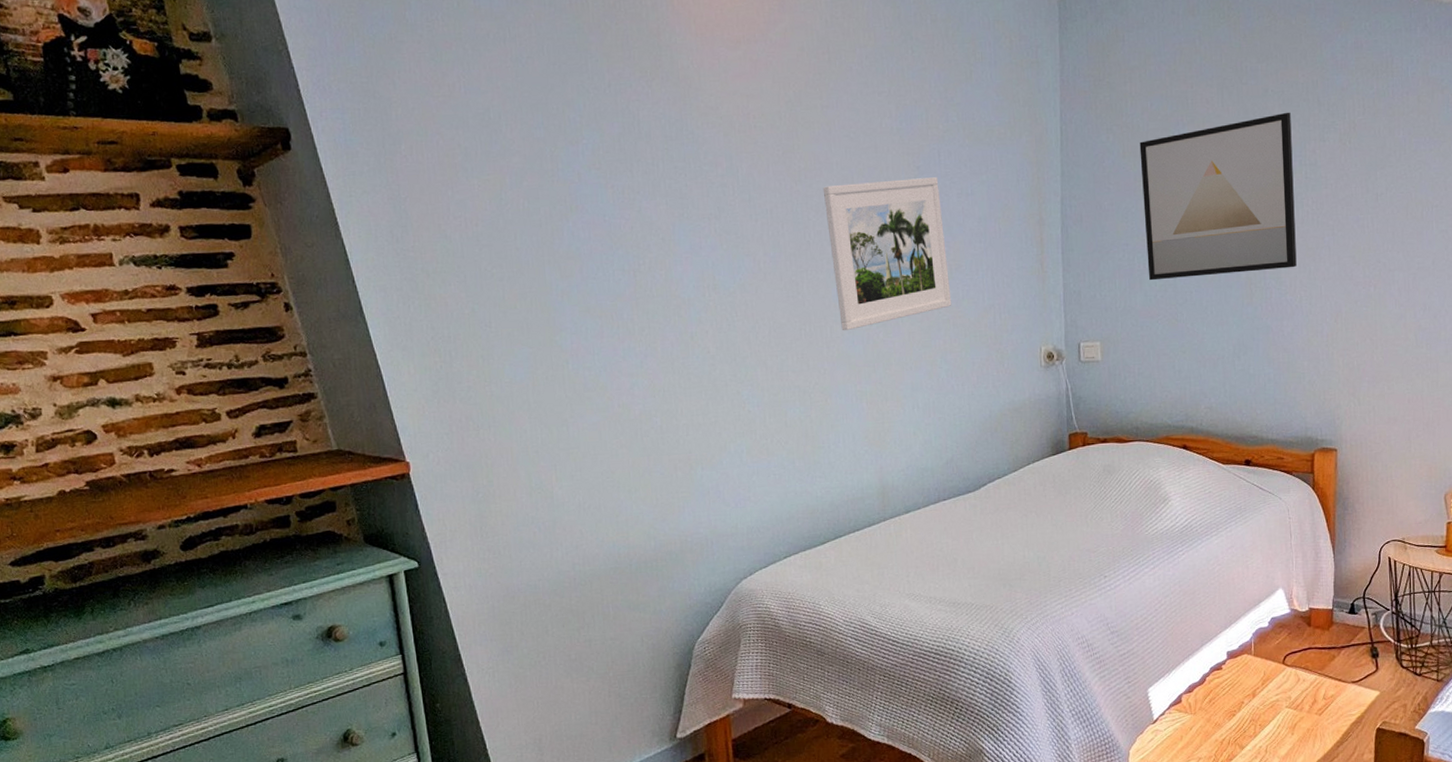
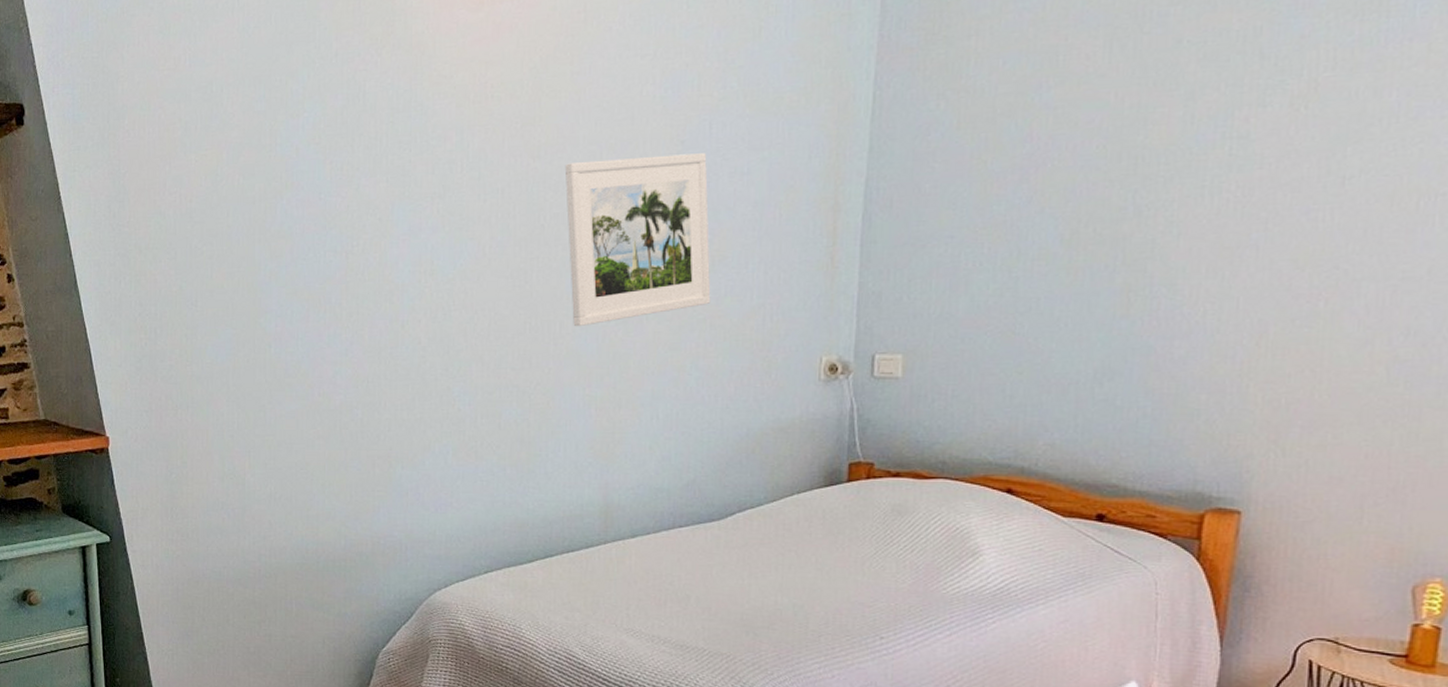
wall art: present [1139,112,1297,281] -> none [978,68,1215,283]

